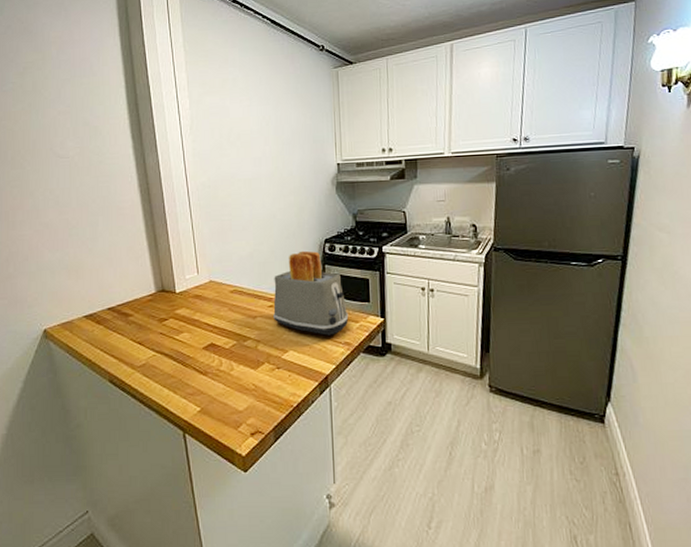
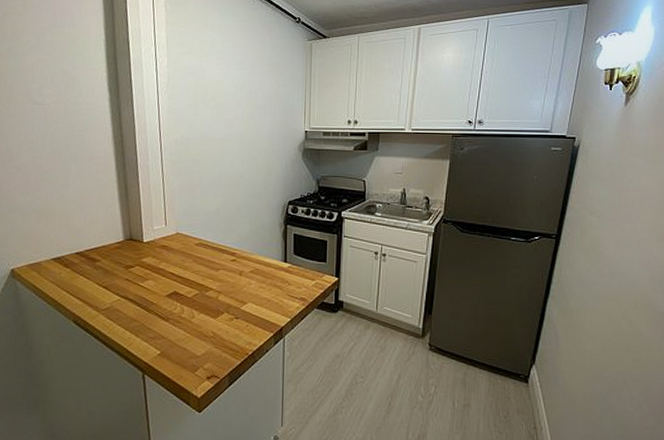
toaster: present [273,250,349,336] -> none [235,210,306,291]

